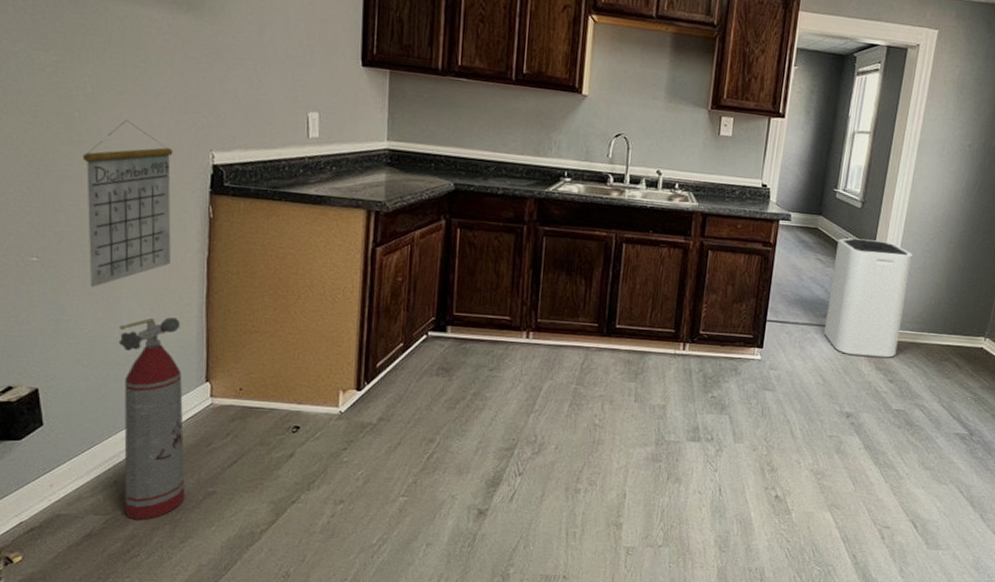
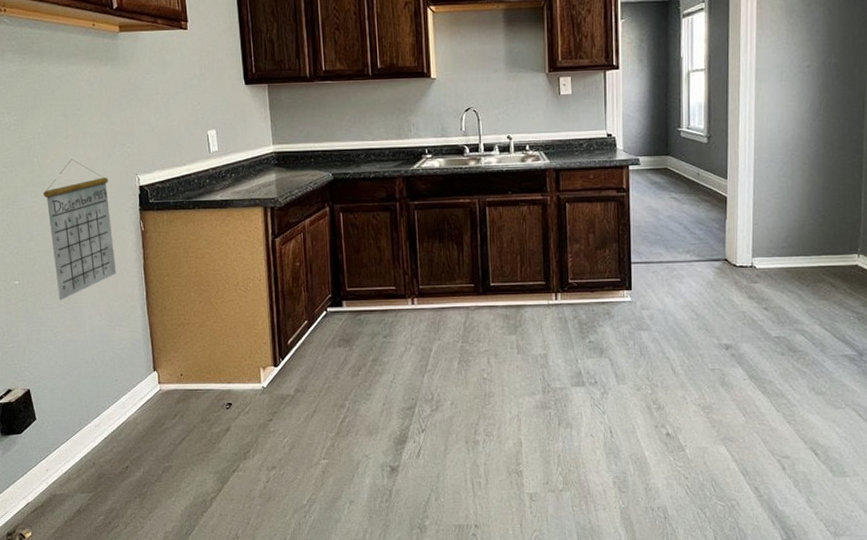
fire extinguisher: present [118,317,185,520] -> none [83,319,148,495]
trash can: present [824,238,913,358] -> none [689,172,768,288]

